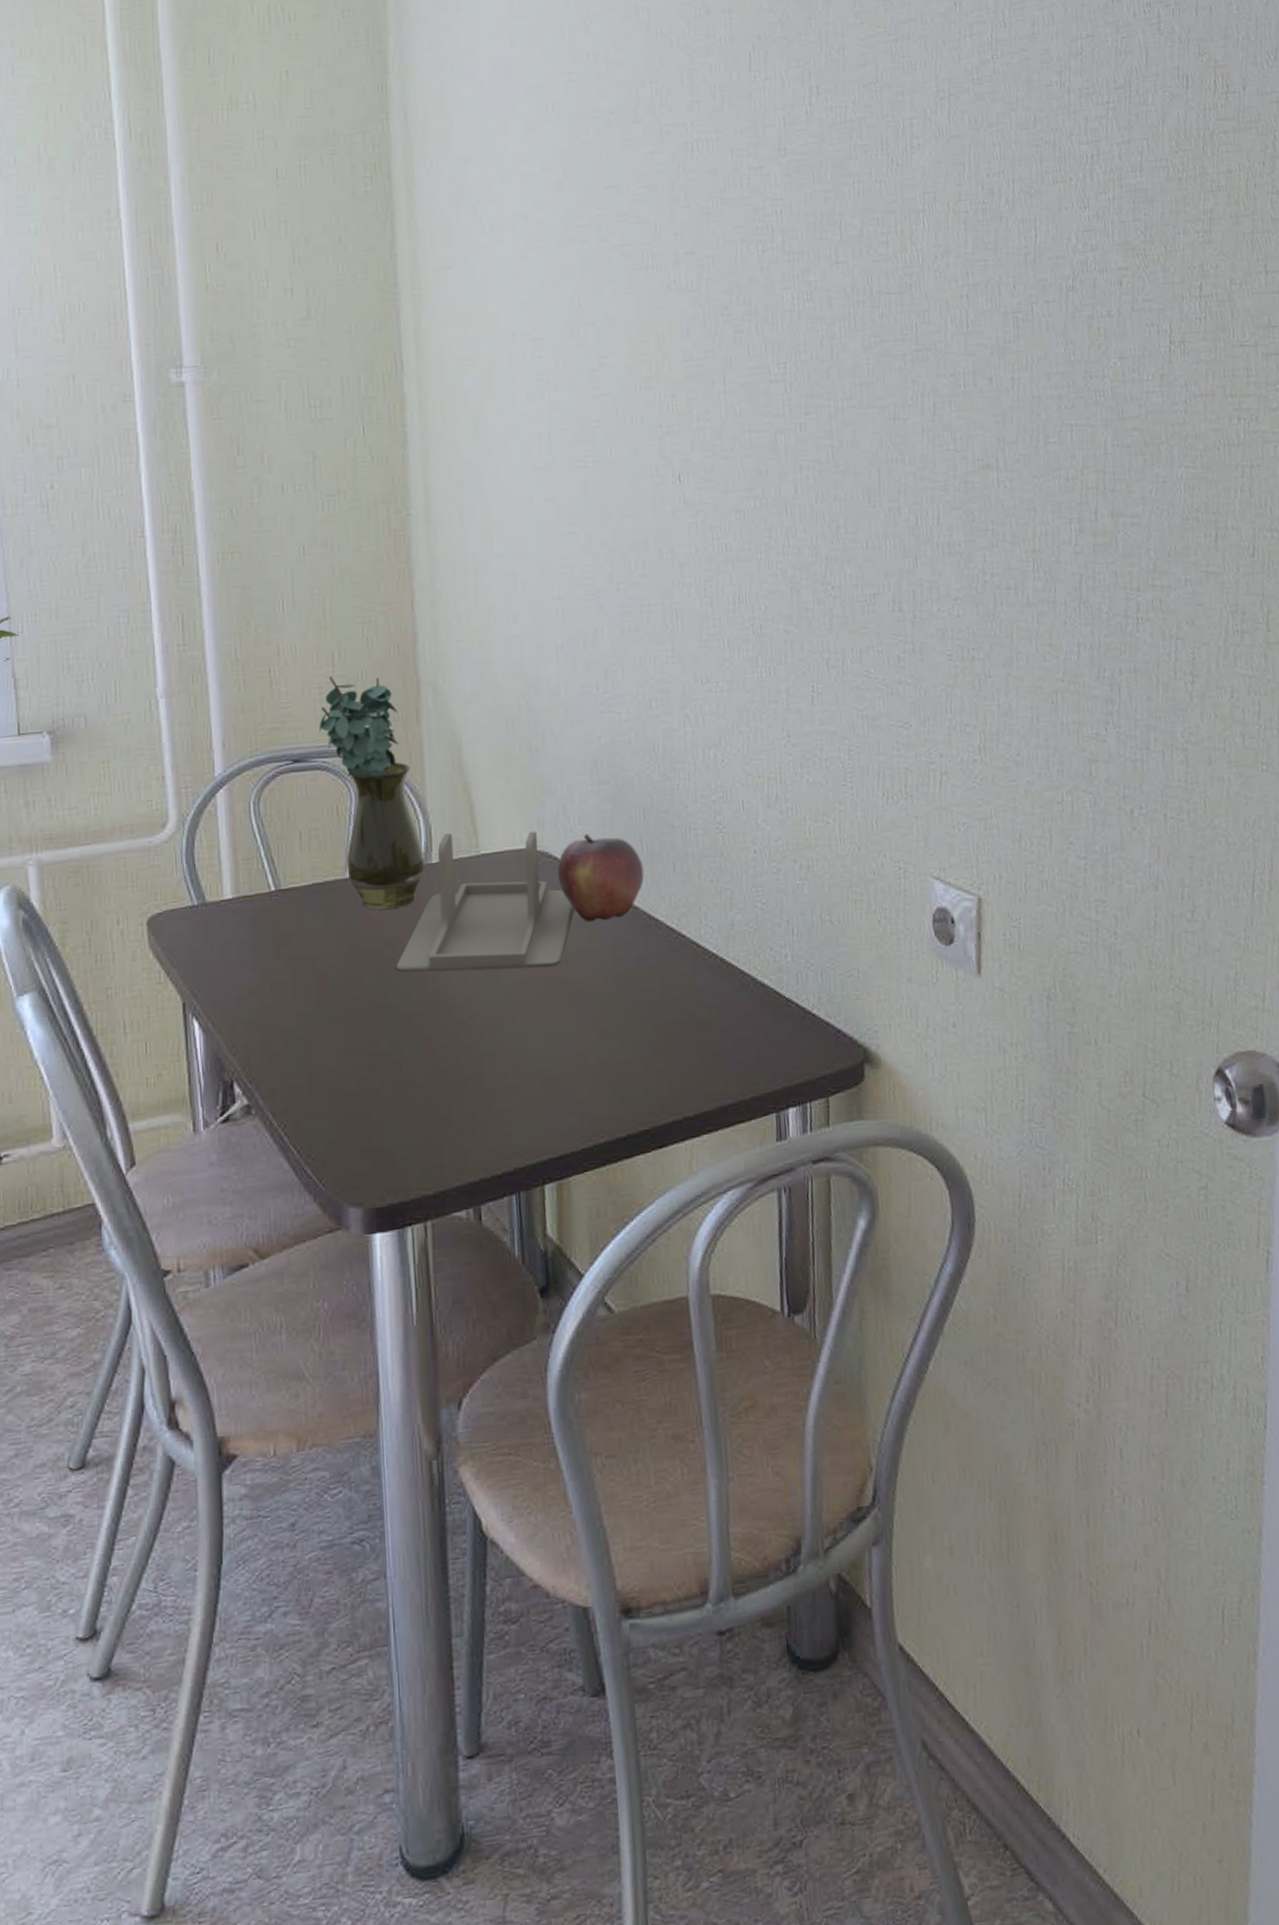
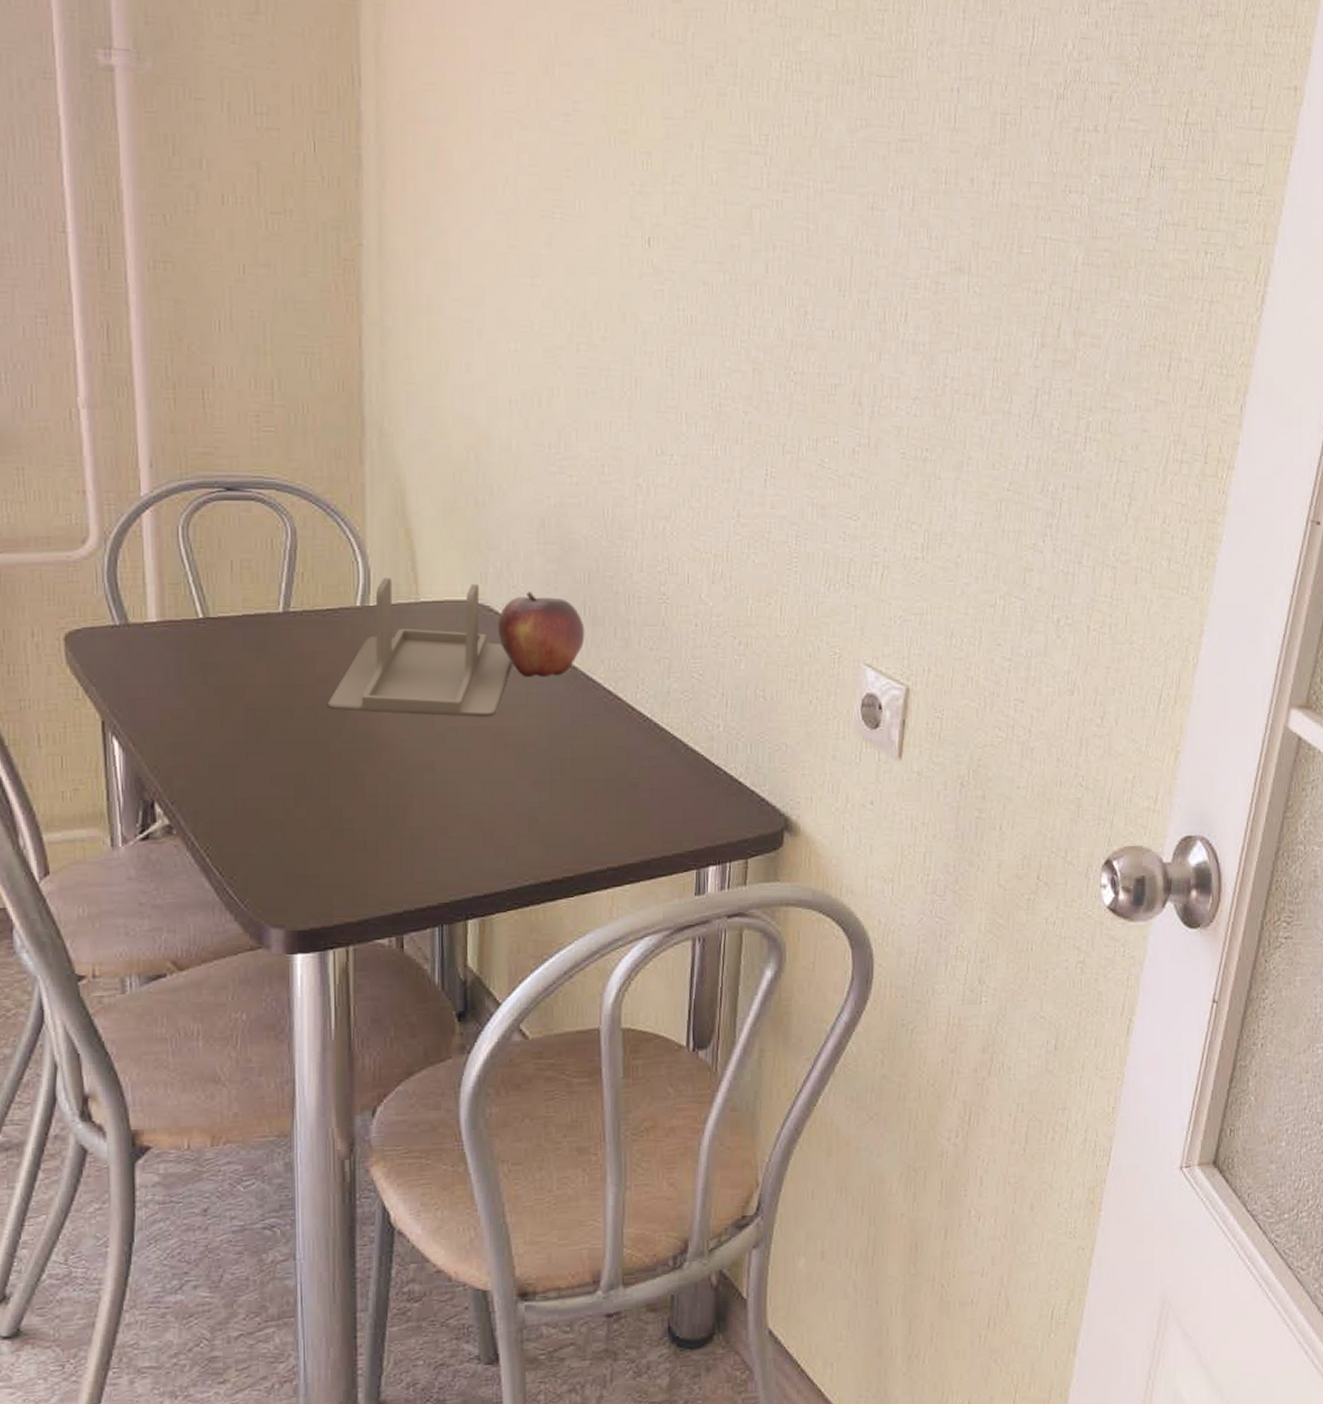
vase: present [318,677,425,910] -> none [254,406,362,646]

